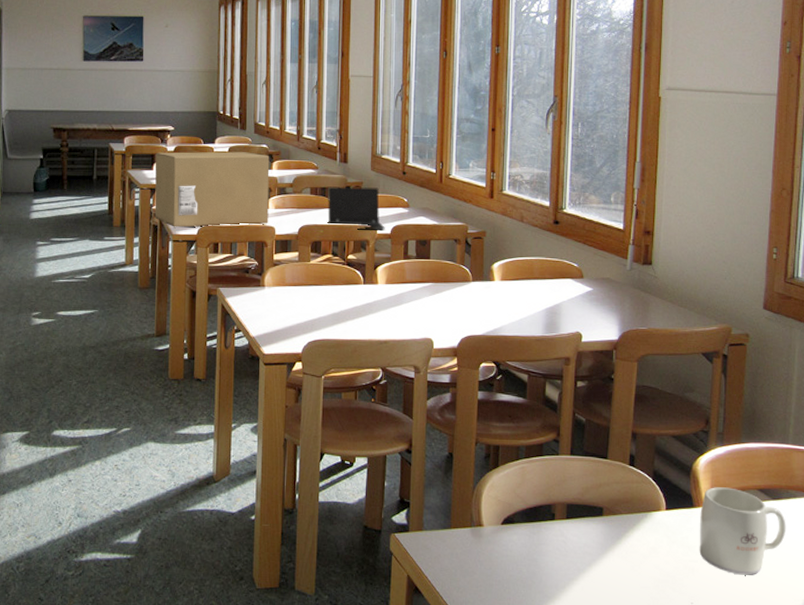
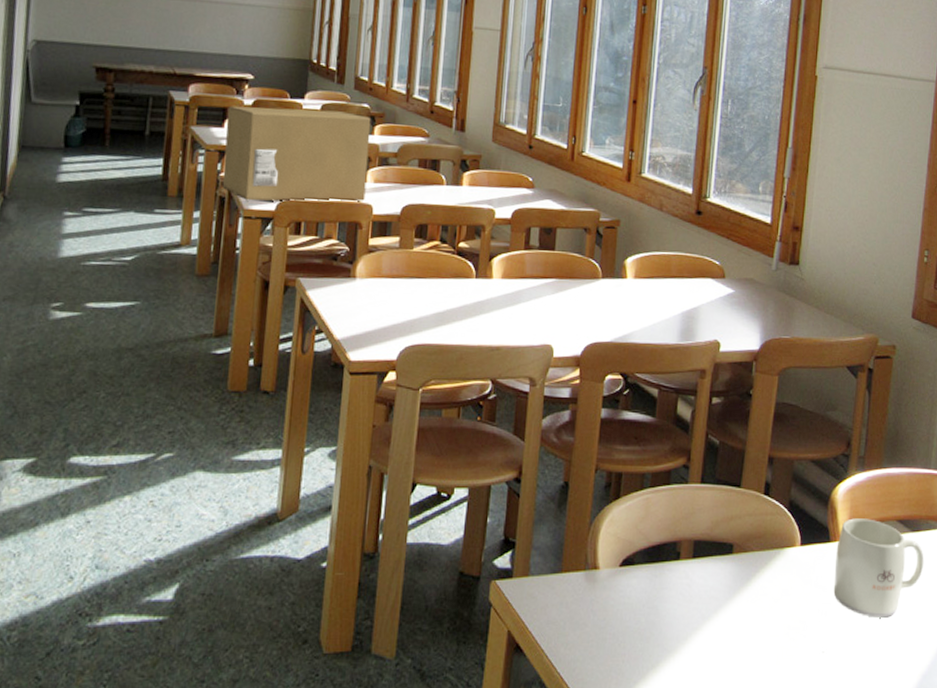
laptop: present [327,186,385,231] -> none [437,159,505,215]

